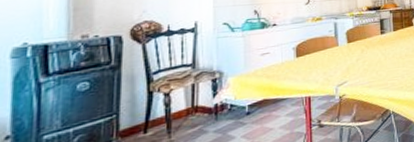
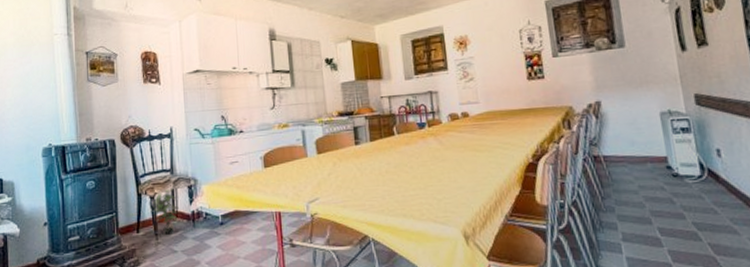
potted plant: none [167,82,199,130] -> present [153,188,179,233]

